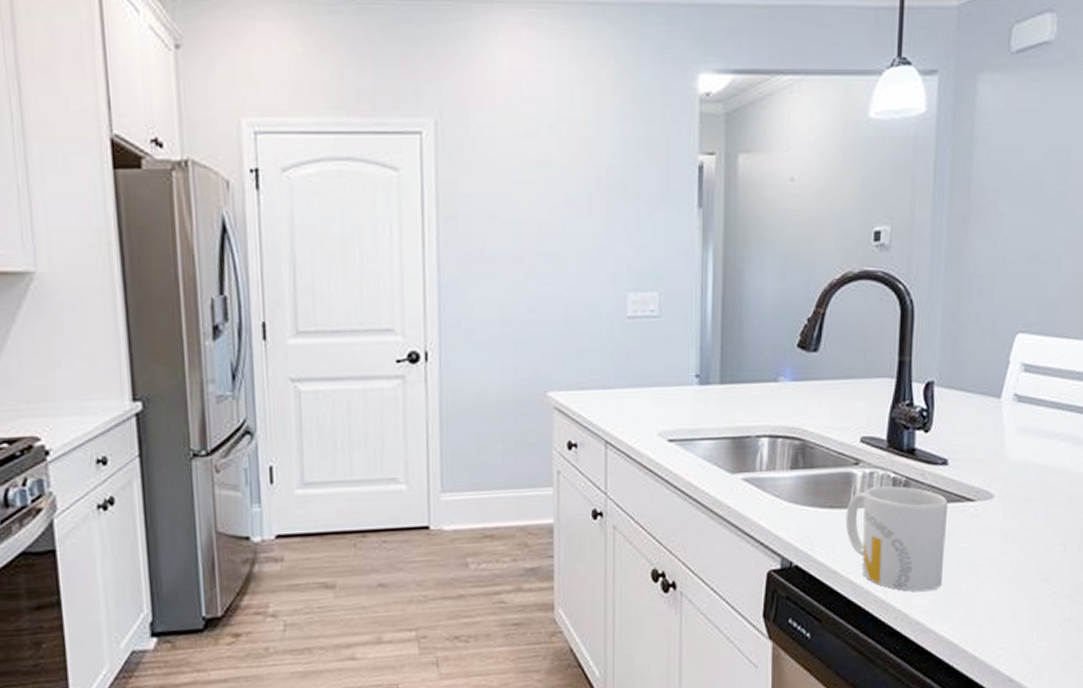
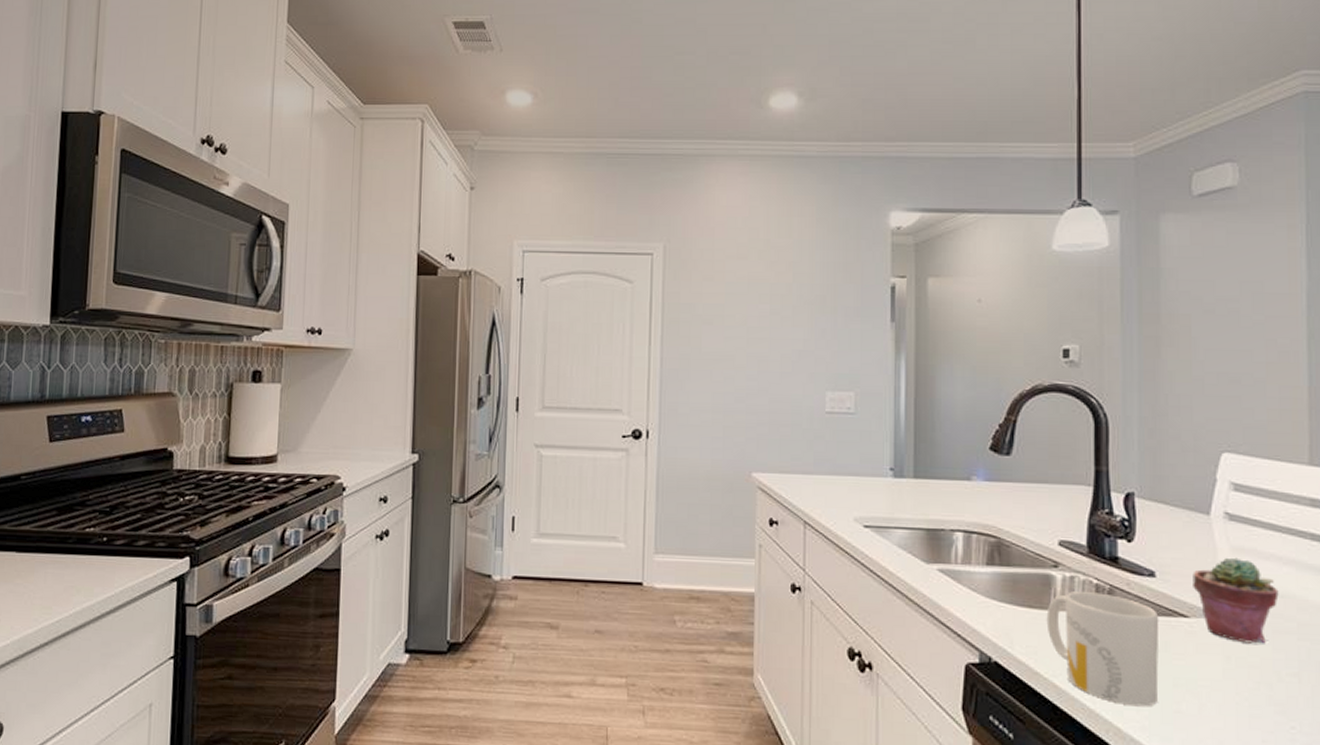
potted succulent: none [980,438,1054,520] -> present [1193,557,1279,644]

